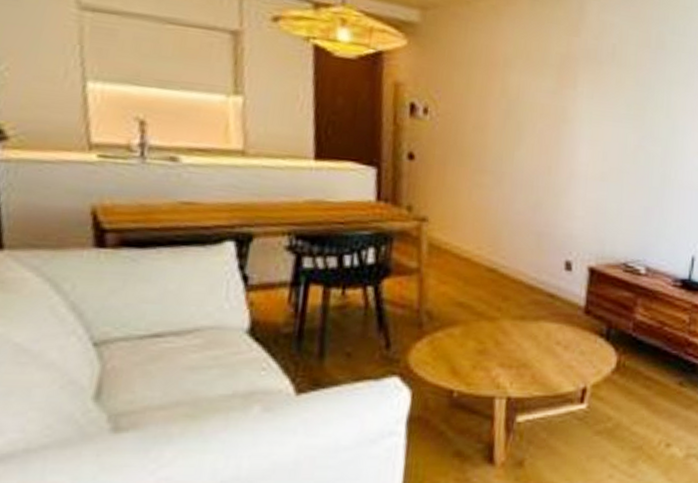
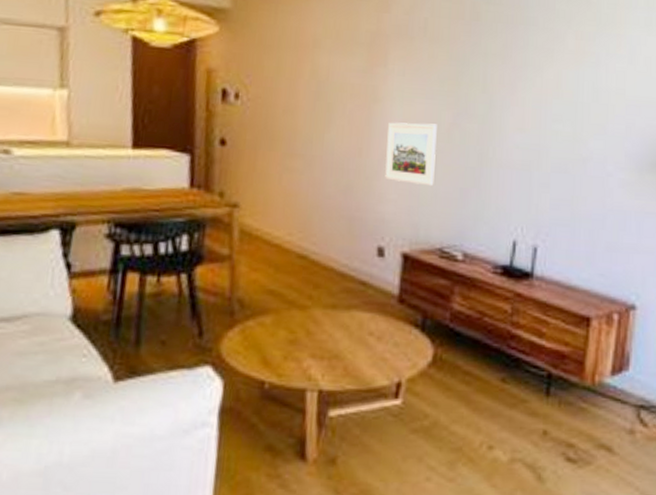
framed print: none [573,142,624,205] -> present [385,122,437,187]

